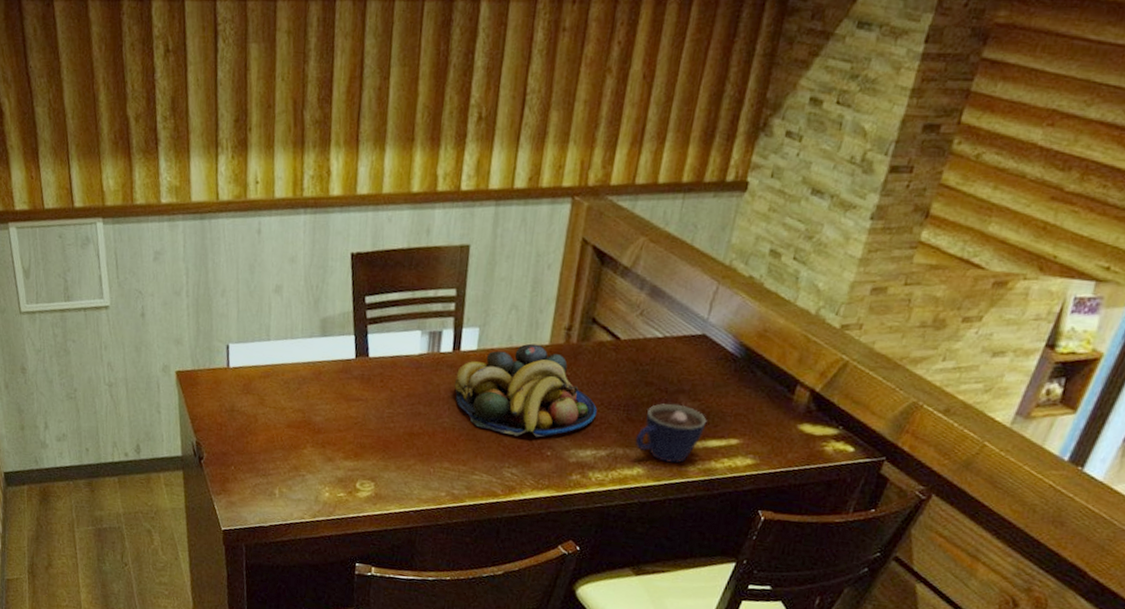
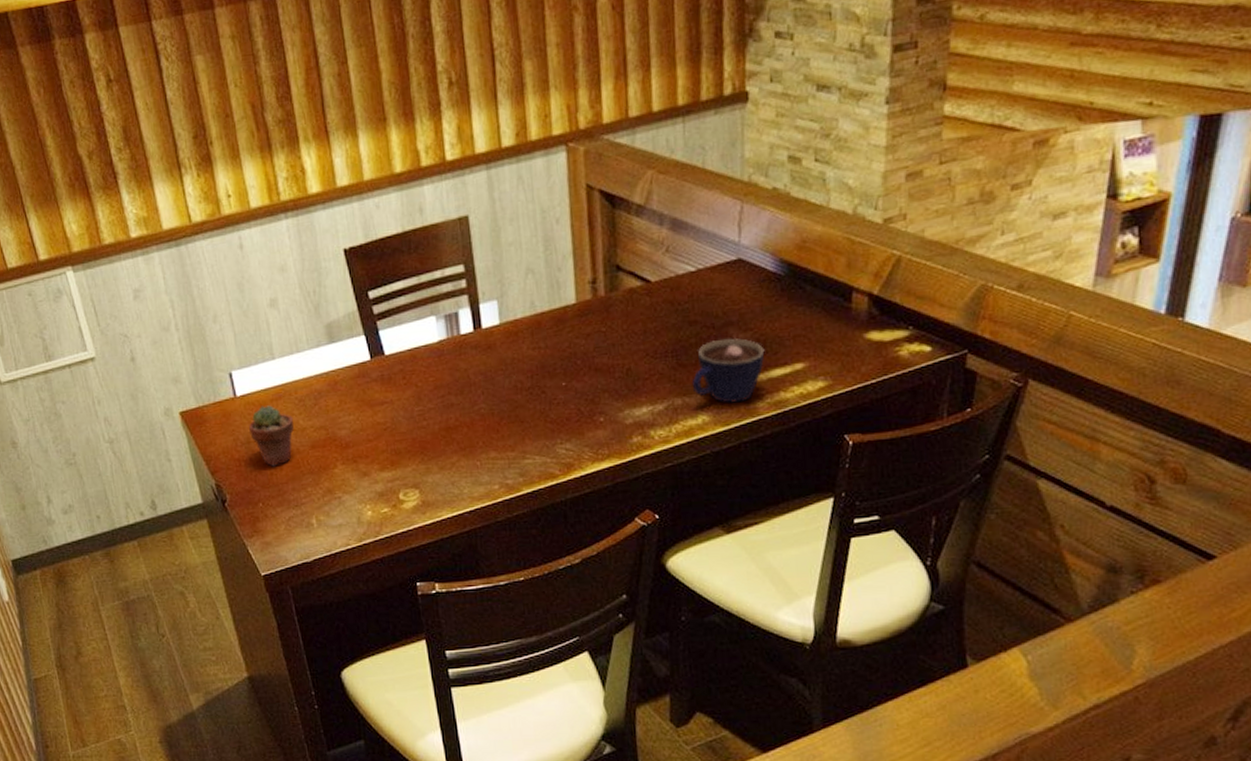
potted succulent: none [235,380,276,437] -> present [249,405,294,467]
fruit bowl: present [454,343,597,437] -> none [482,305,643,408]

